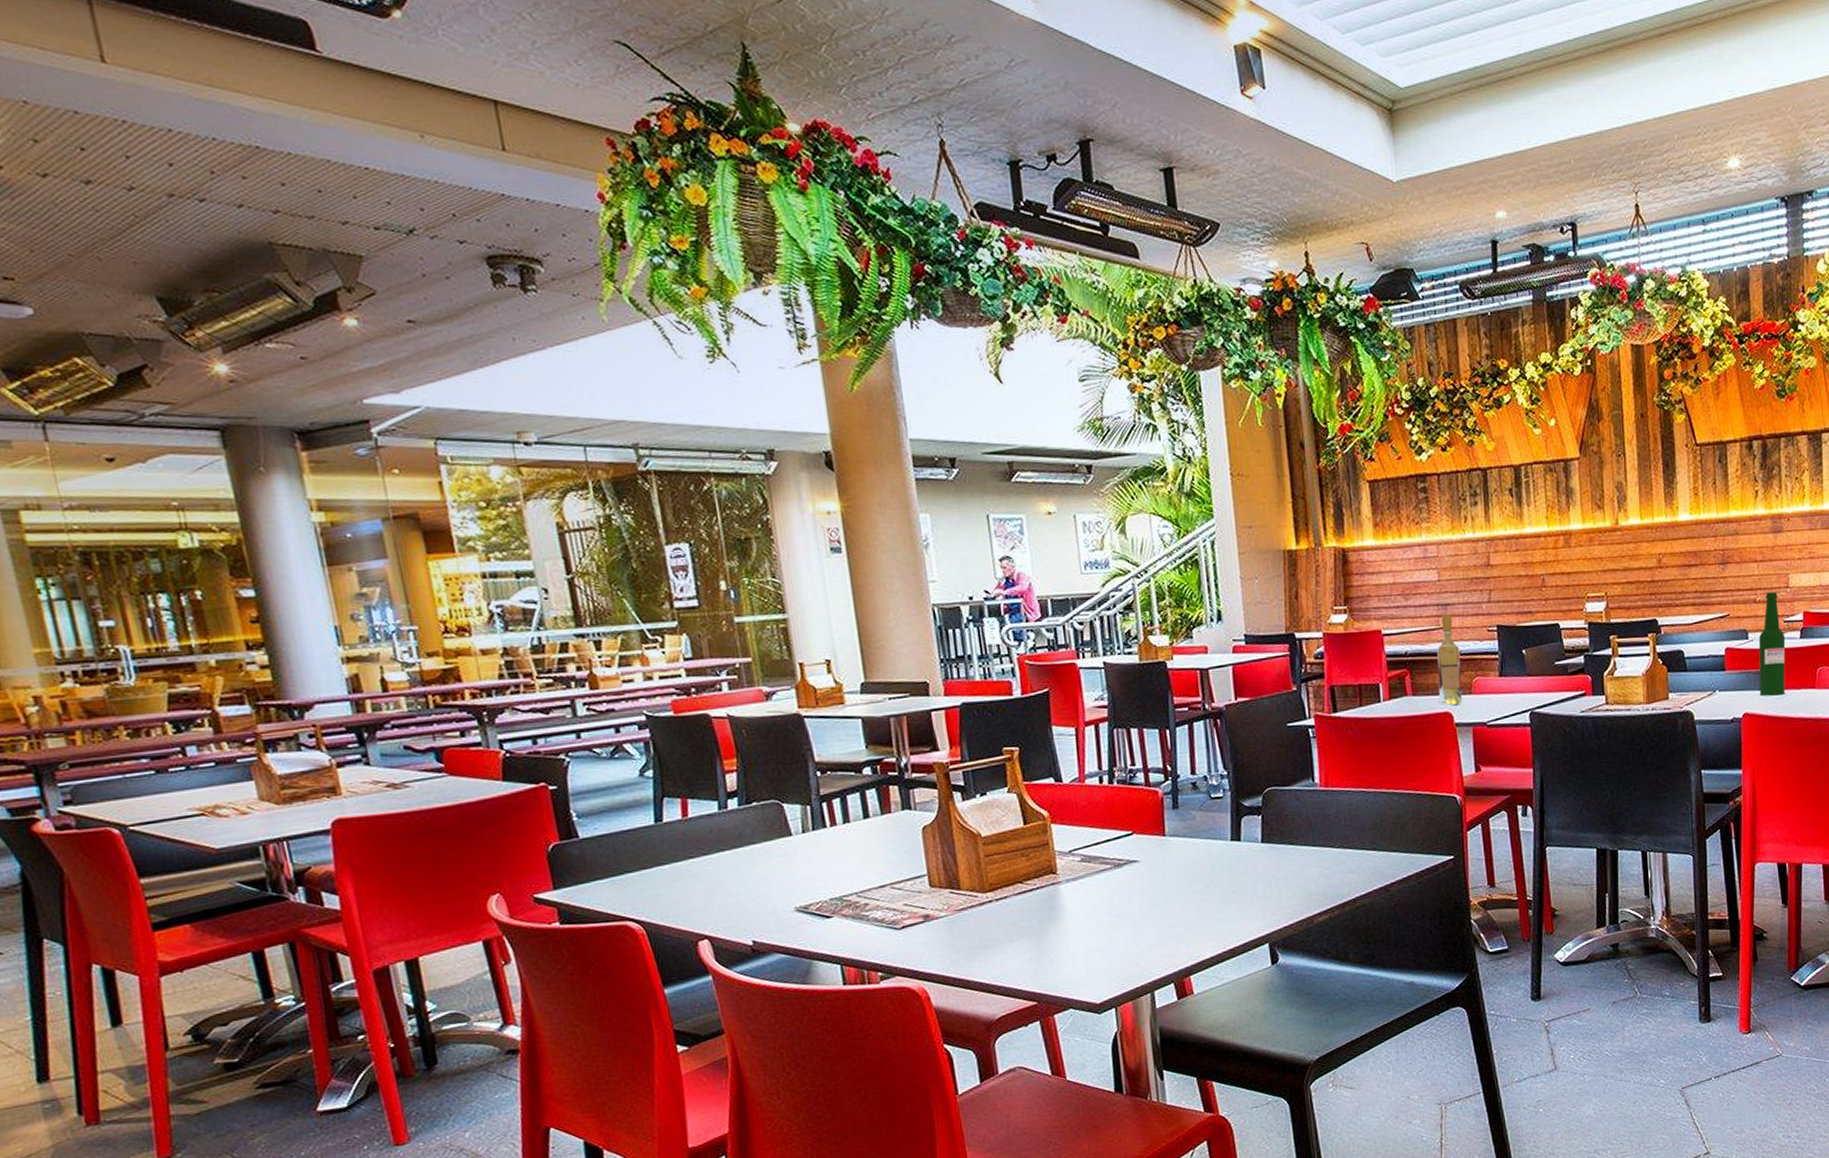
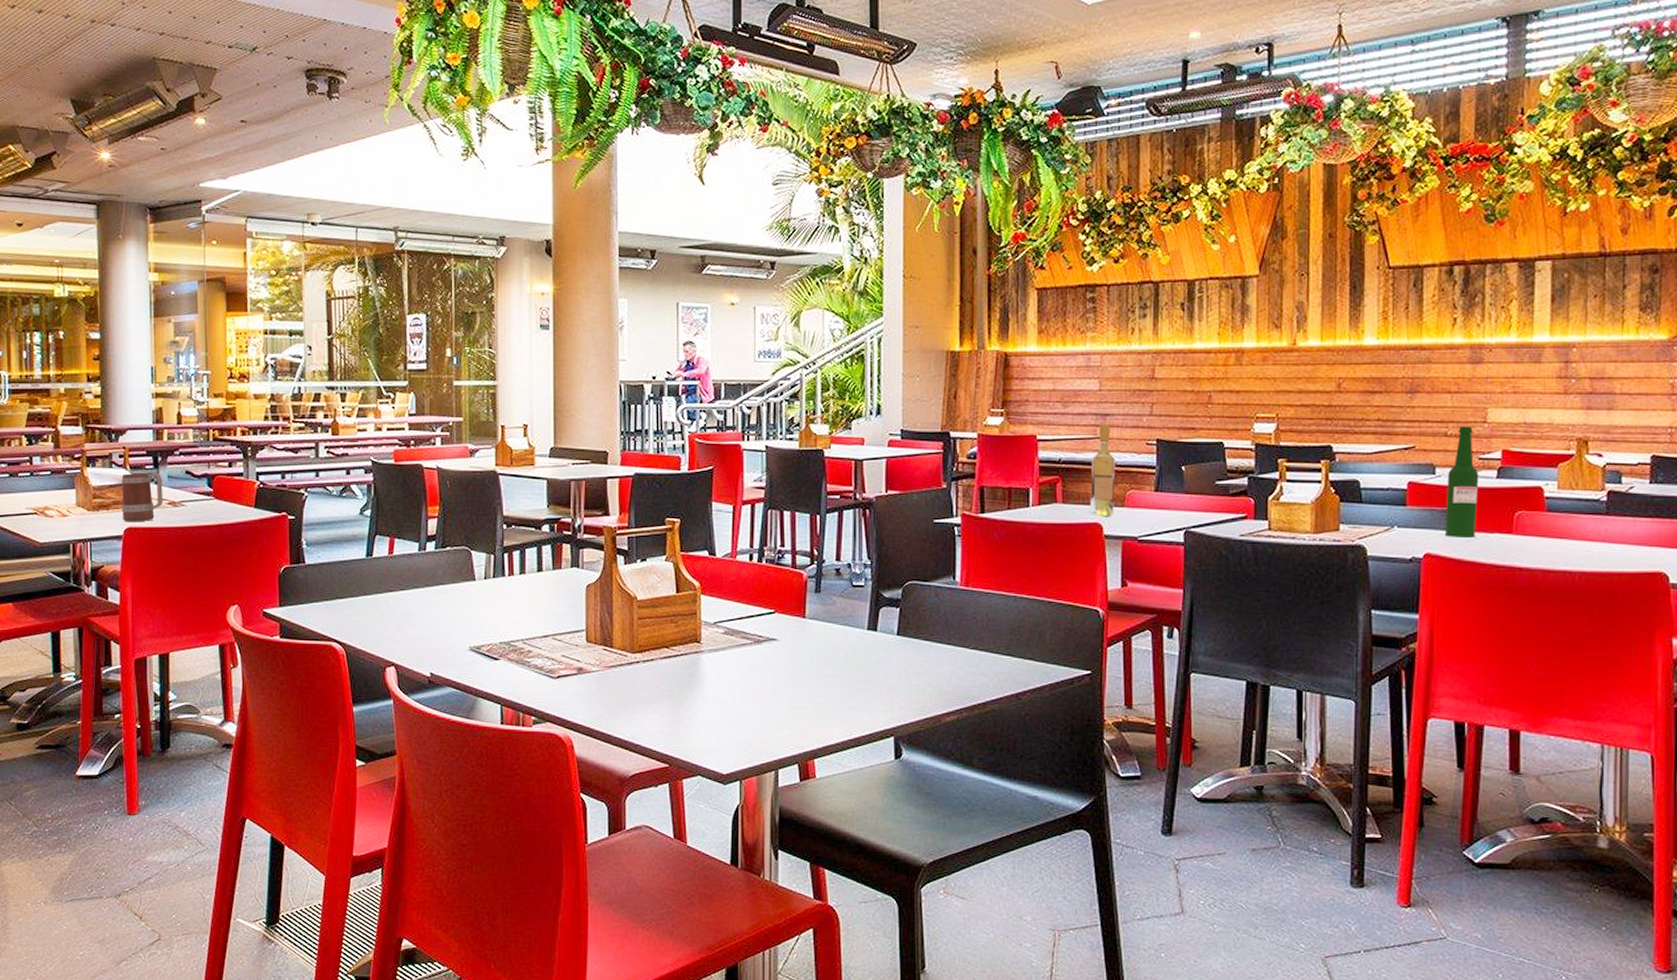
beer mug: none [316,751,380,813] -> present [121,472,163,522]

